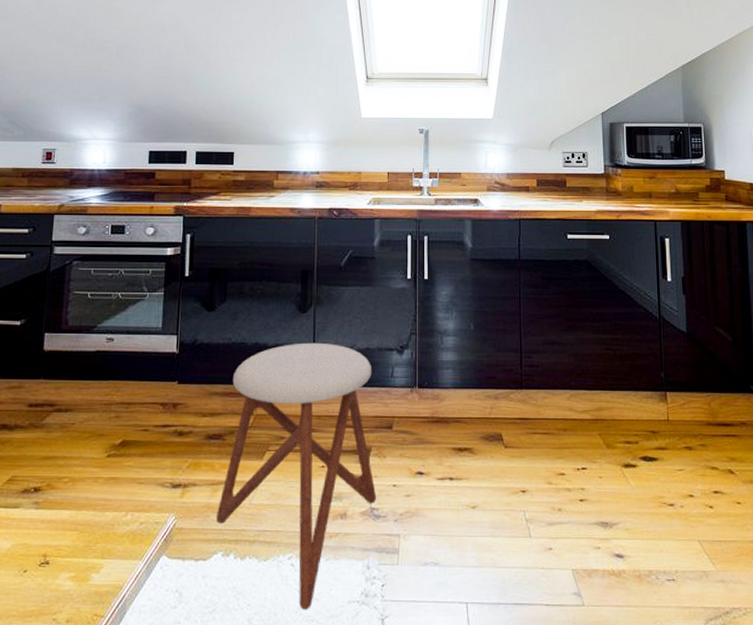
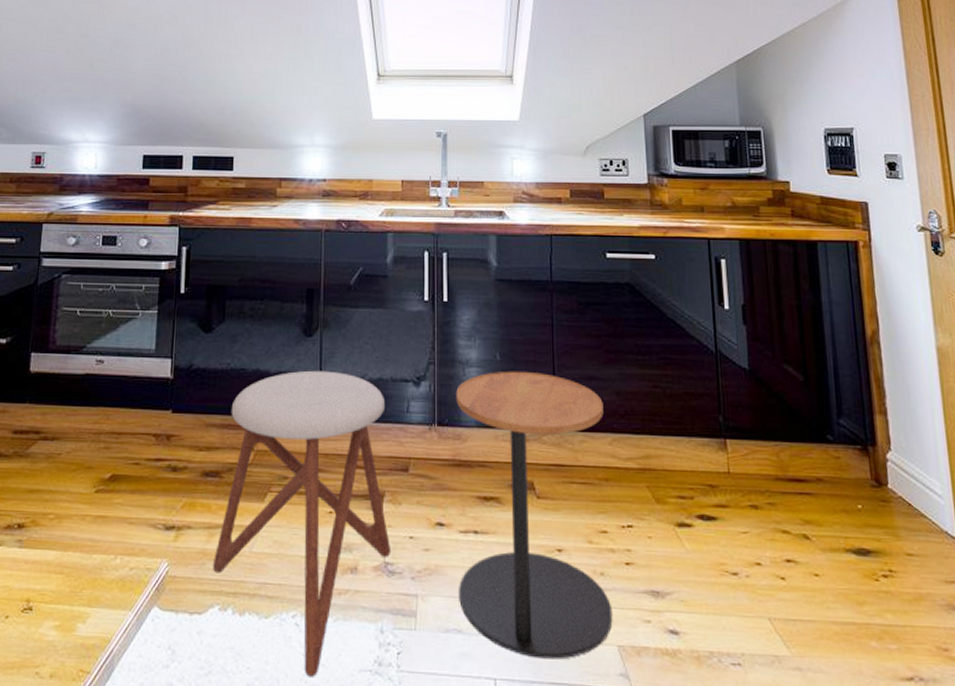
side table: none [435,338,568,584] -> present [456,371,613,660]

